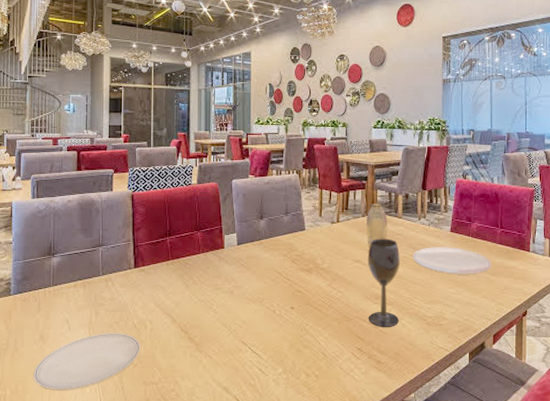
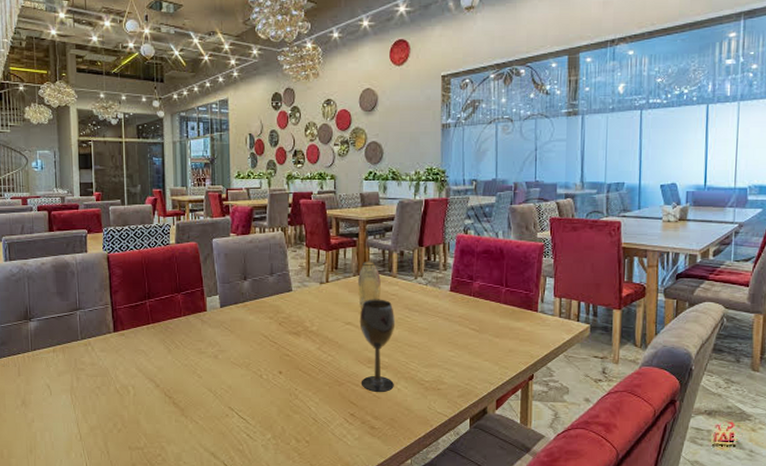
plate: present [33,333,140,390] -> none [18,398,124,455]
plate: present [412,247,492,275] -> none [408,308,495,337]

